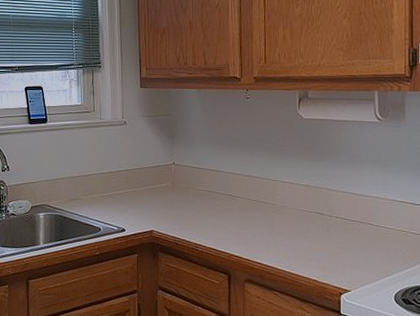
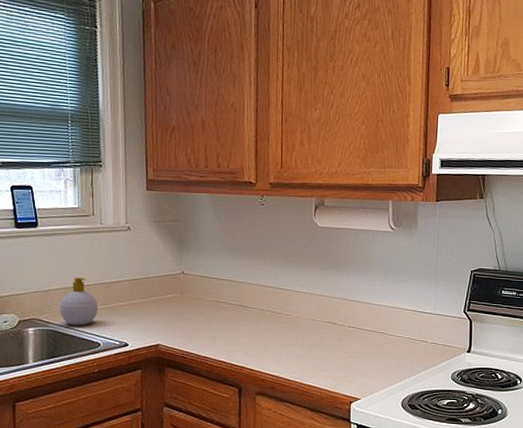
soap bottle: none [66,167,99,212] -> present [60,277,99,326]

